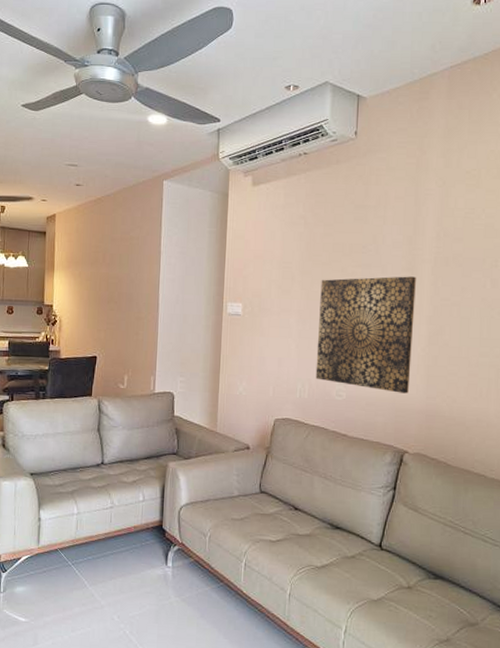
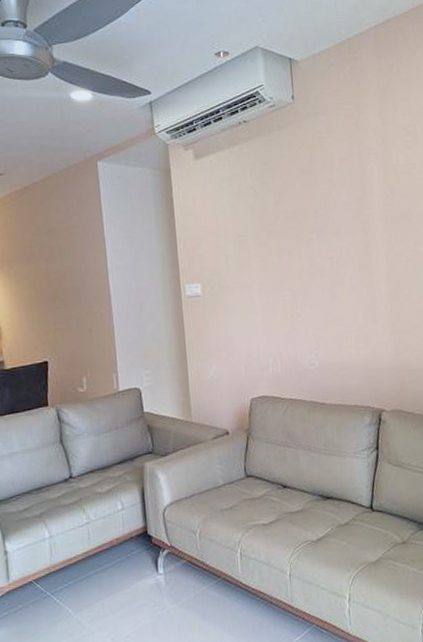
wall art: present [315,276,416,394] -> none [278,236,378,354]

